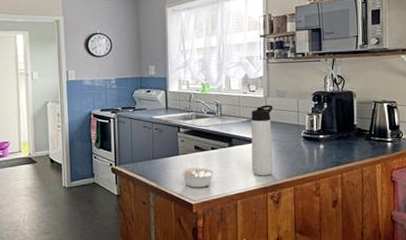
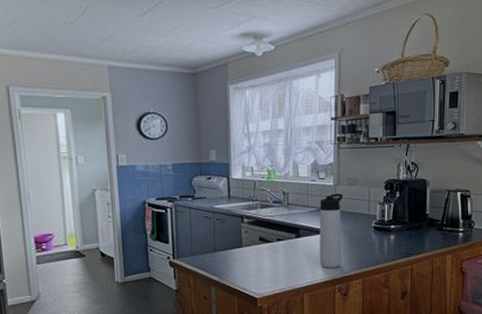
legume: present [179,167,215,188] -> none [243,259,281,282]

